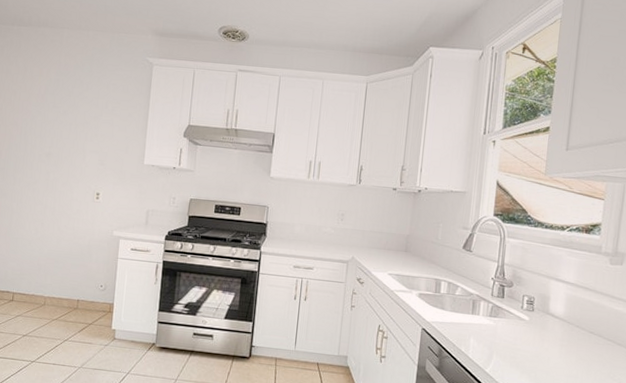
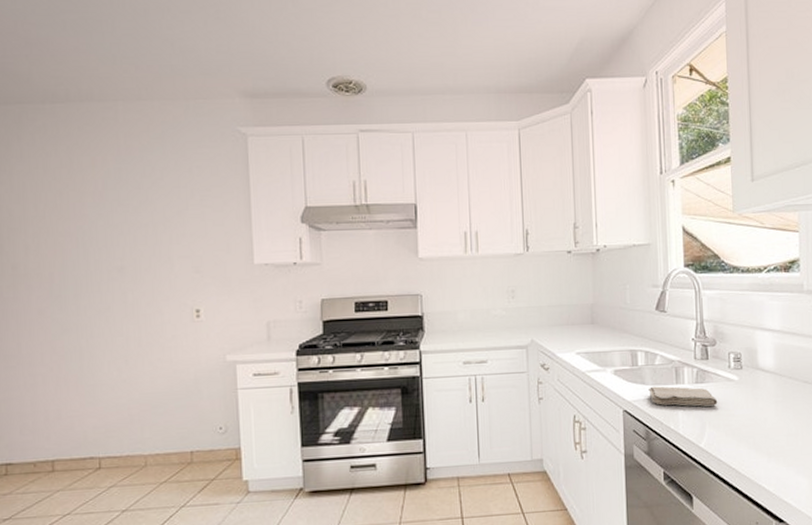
washcloth: none [446,312,507,339] -> present [648,386,718,407]

